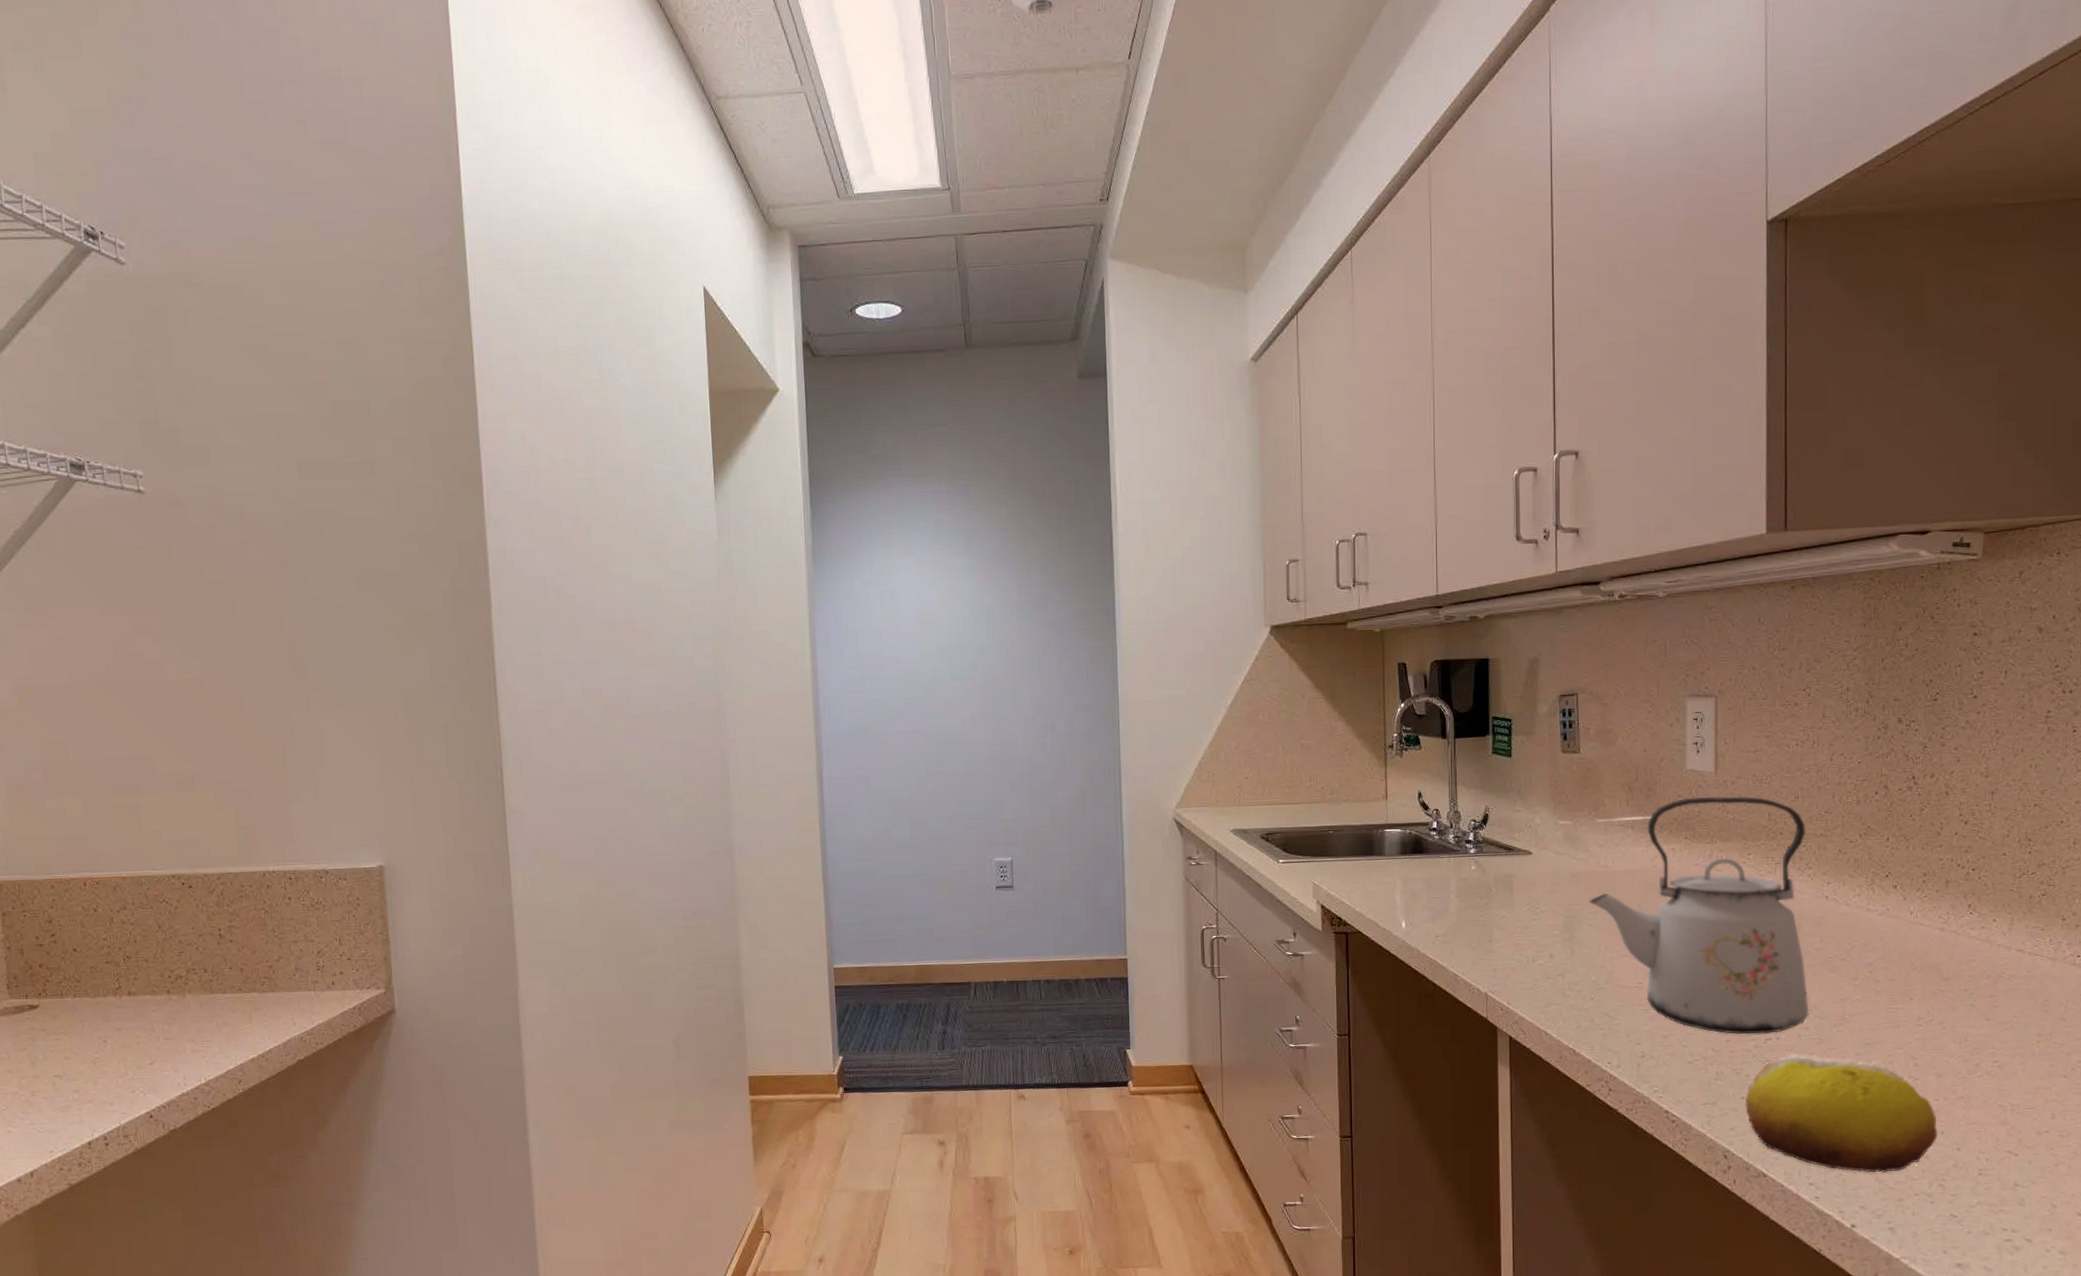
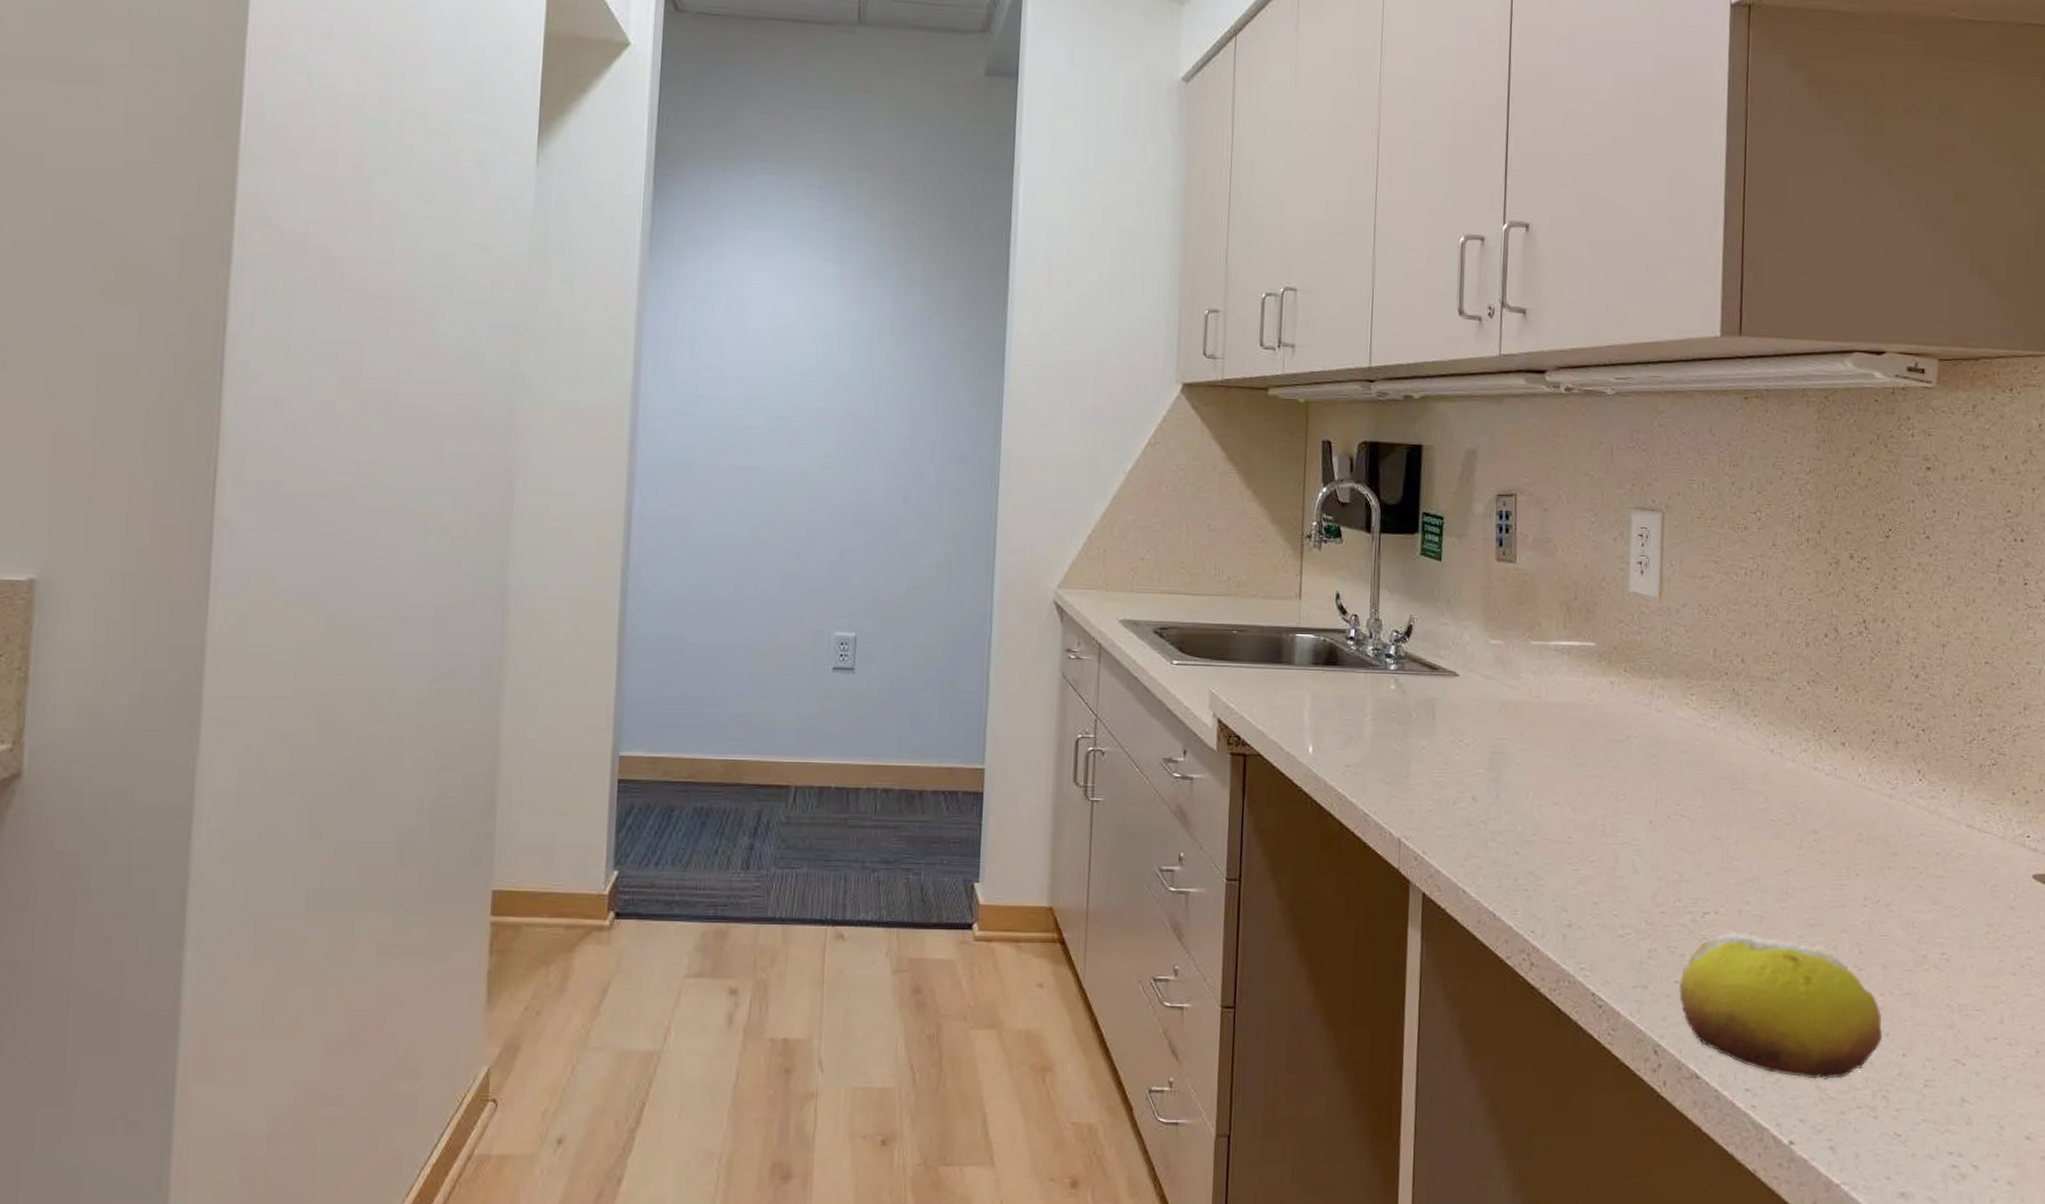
kettle: present [1589,796,1809,1035] -> none [1518,625,1753,906]

